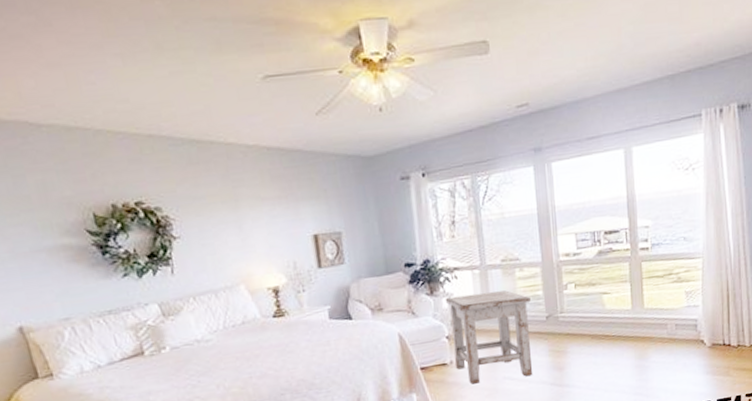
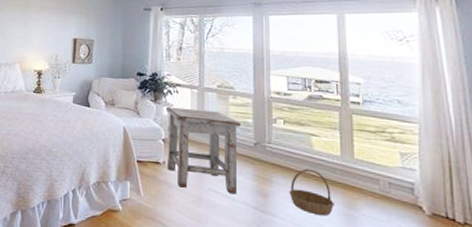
basket: none [584,329,627,375] -> present [289,168,334,216]

